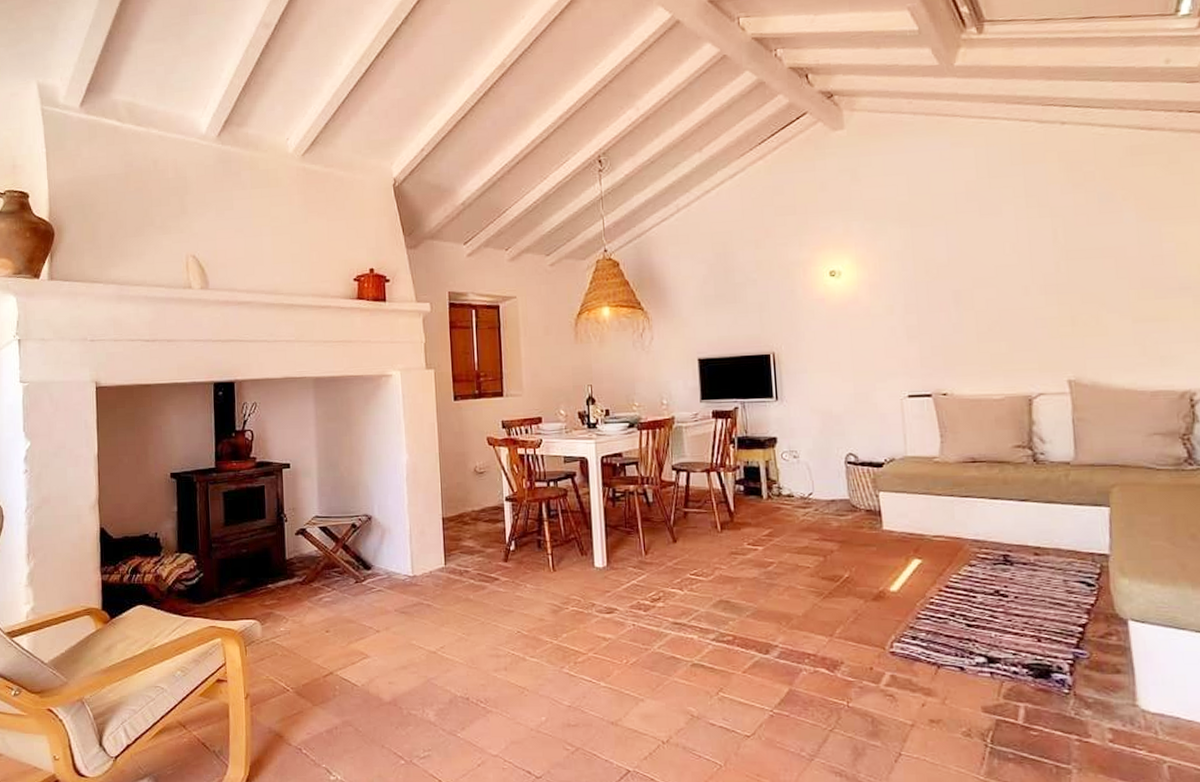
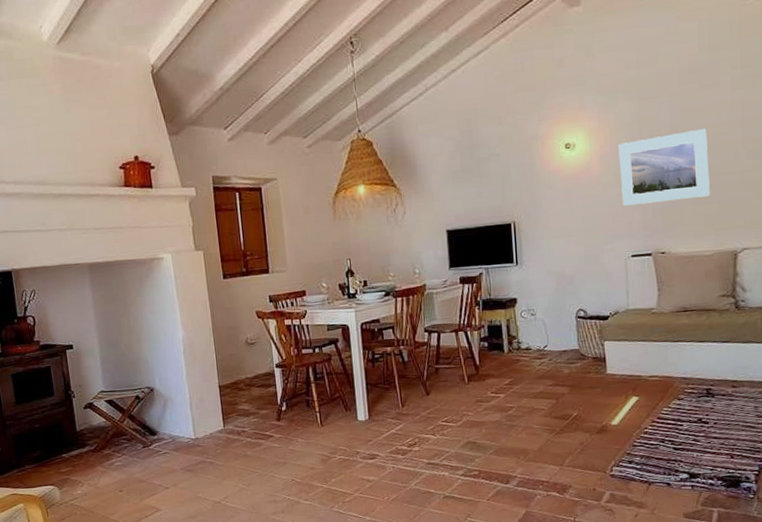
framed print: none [889,259,997,341] -> present [618,128,710,206]

